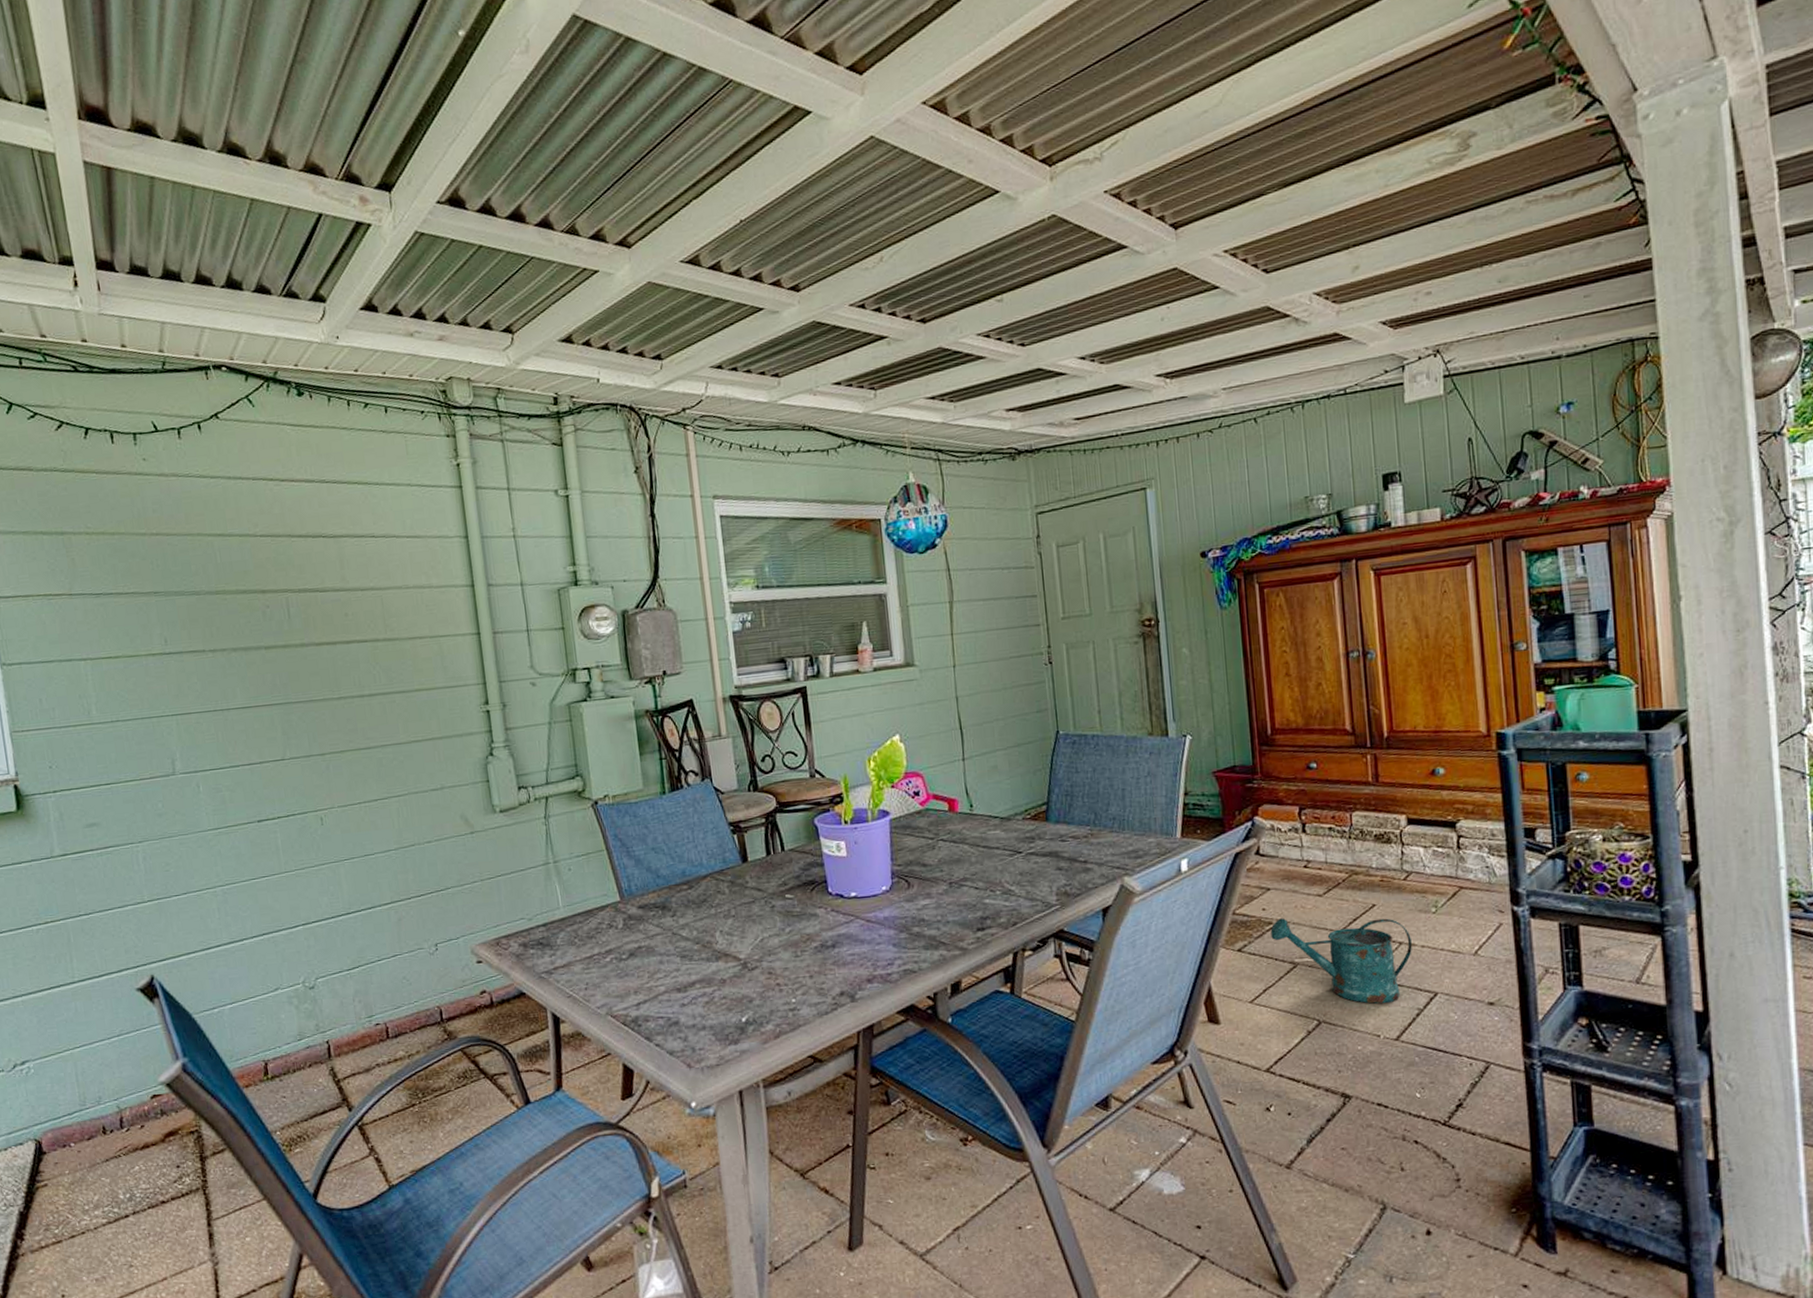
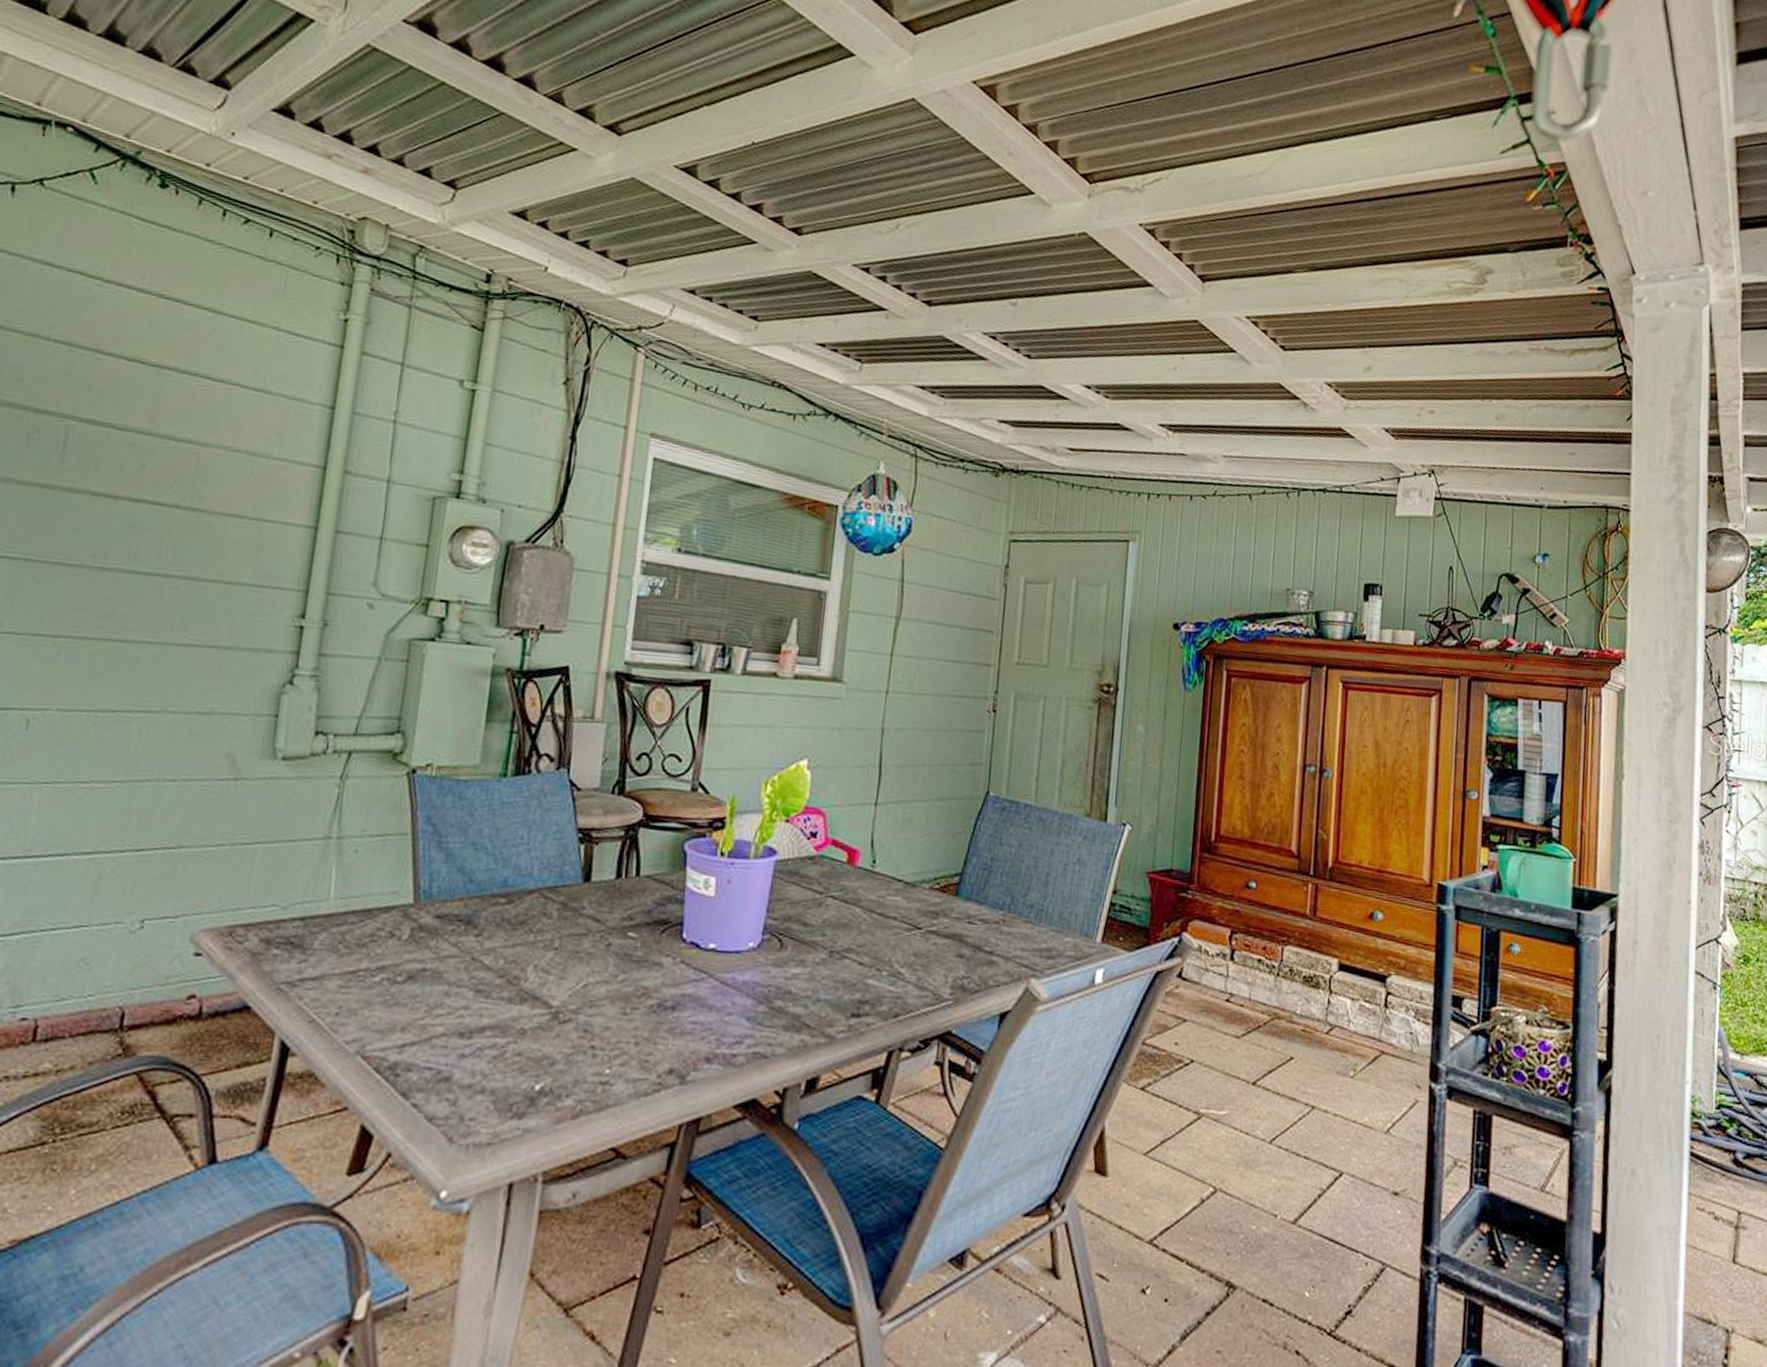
watering can: present [1270,918,1412,1004] -> none [1179,1057,1325,1177]

